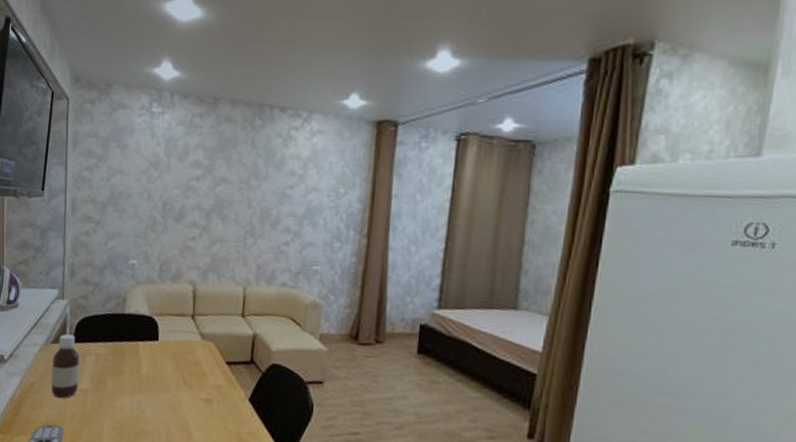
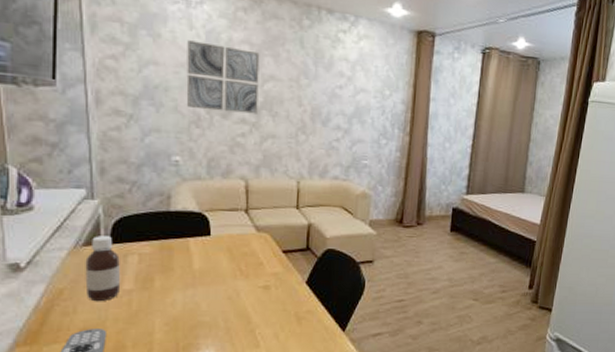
wall art: none [145,149,213,218] -> present [186,40,260,114]

